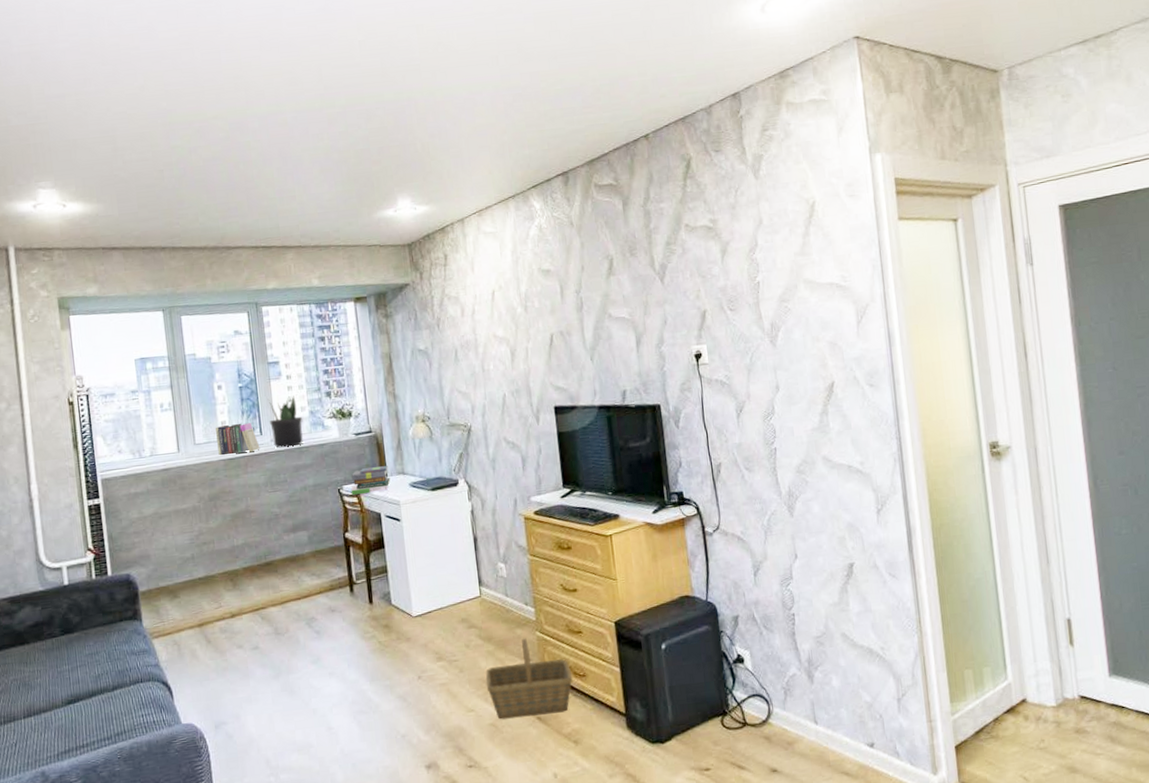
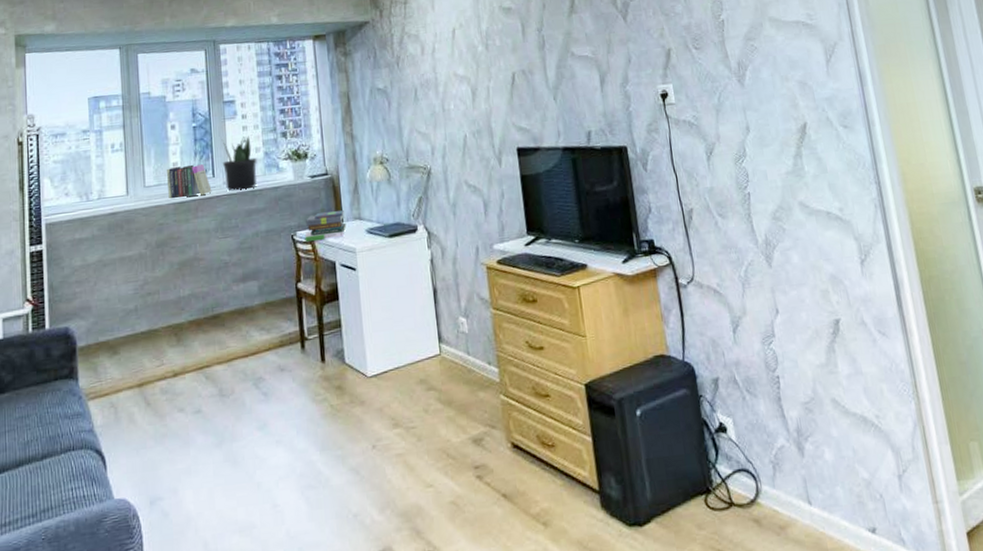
basket: present [485,638,573,719] -> none [445,402,541,497]

